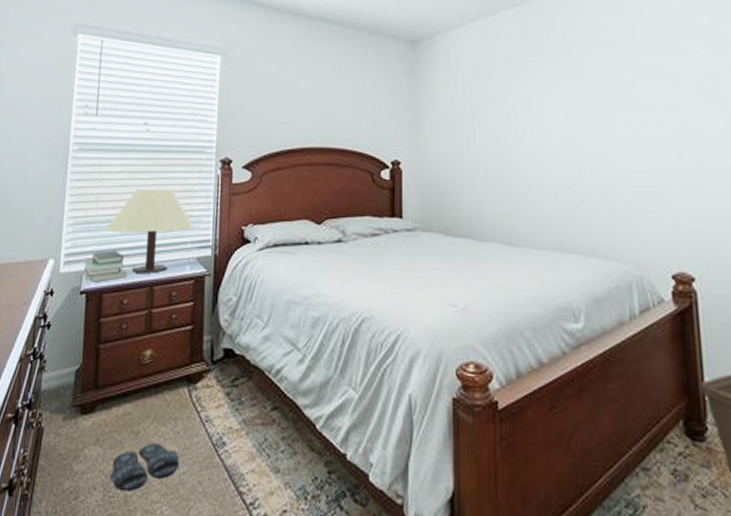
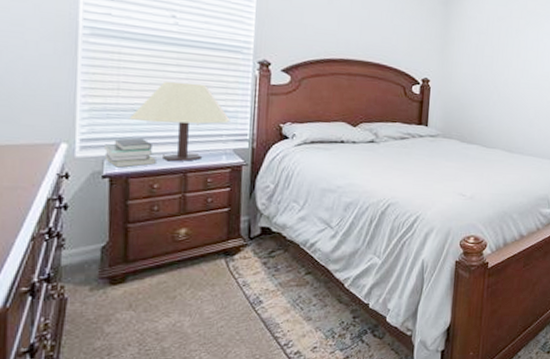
slippers: present [109,443,179,490] -> none [145,305,217,344]

